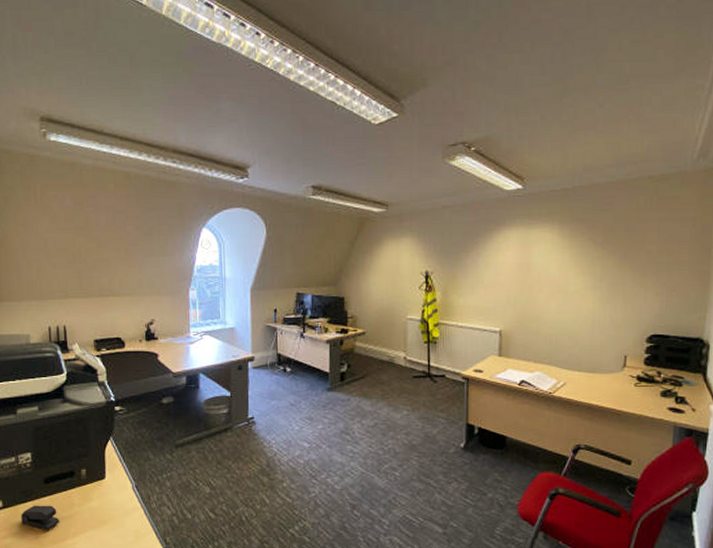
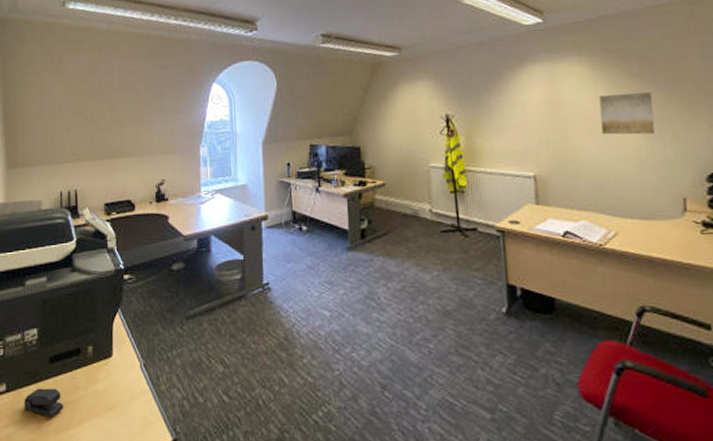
wall art: none [564,260,610,299] -> present [599,91,655,135]

